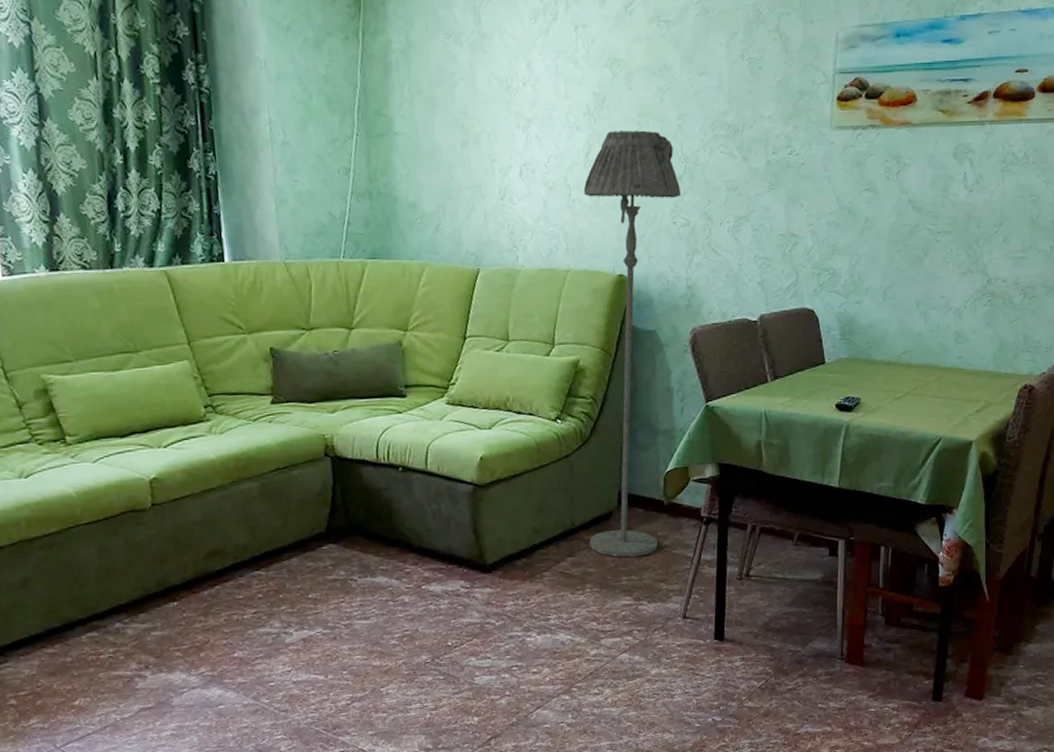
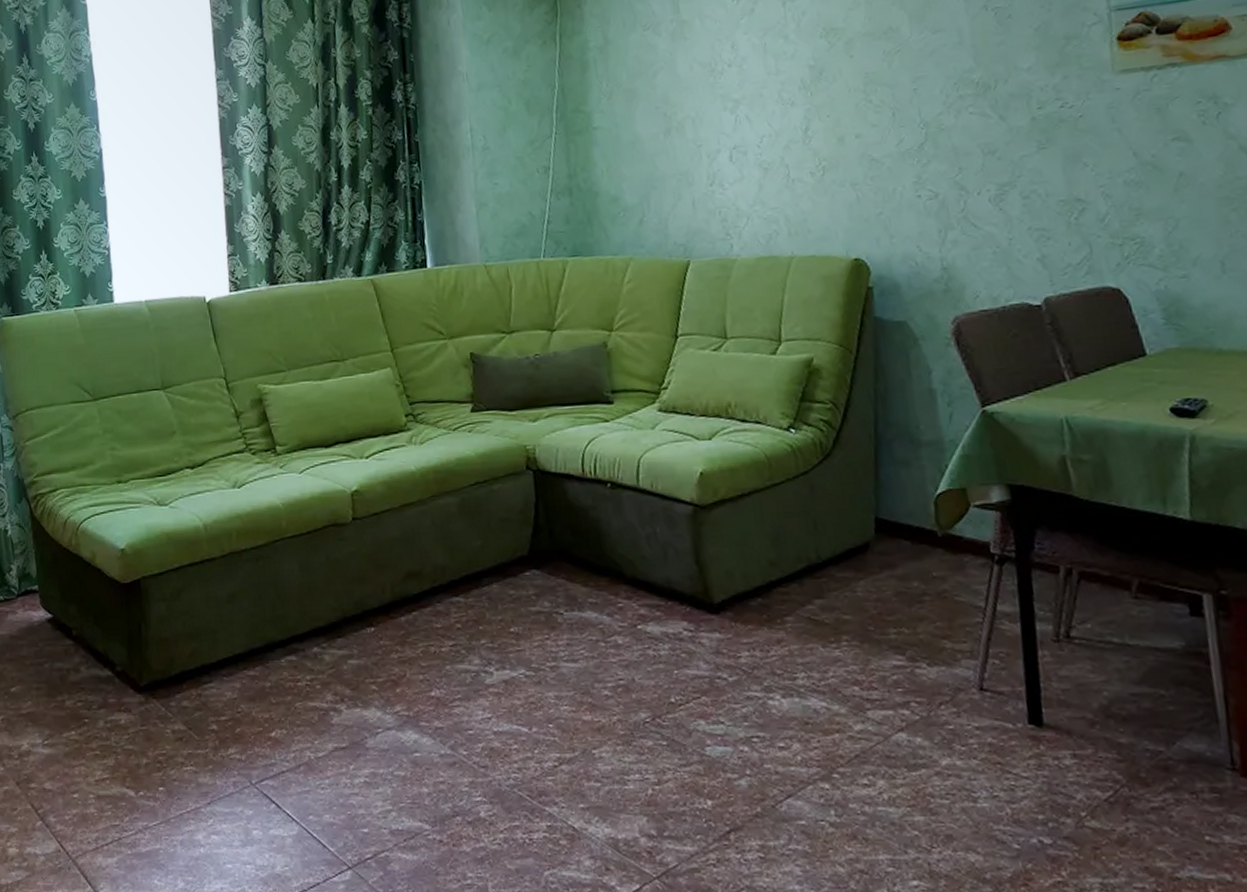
floor lamp: present [583,129,680,558] -> none [804,98,935,603]

